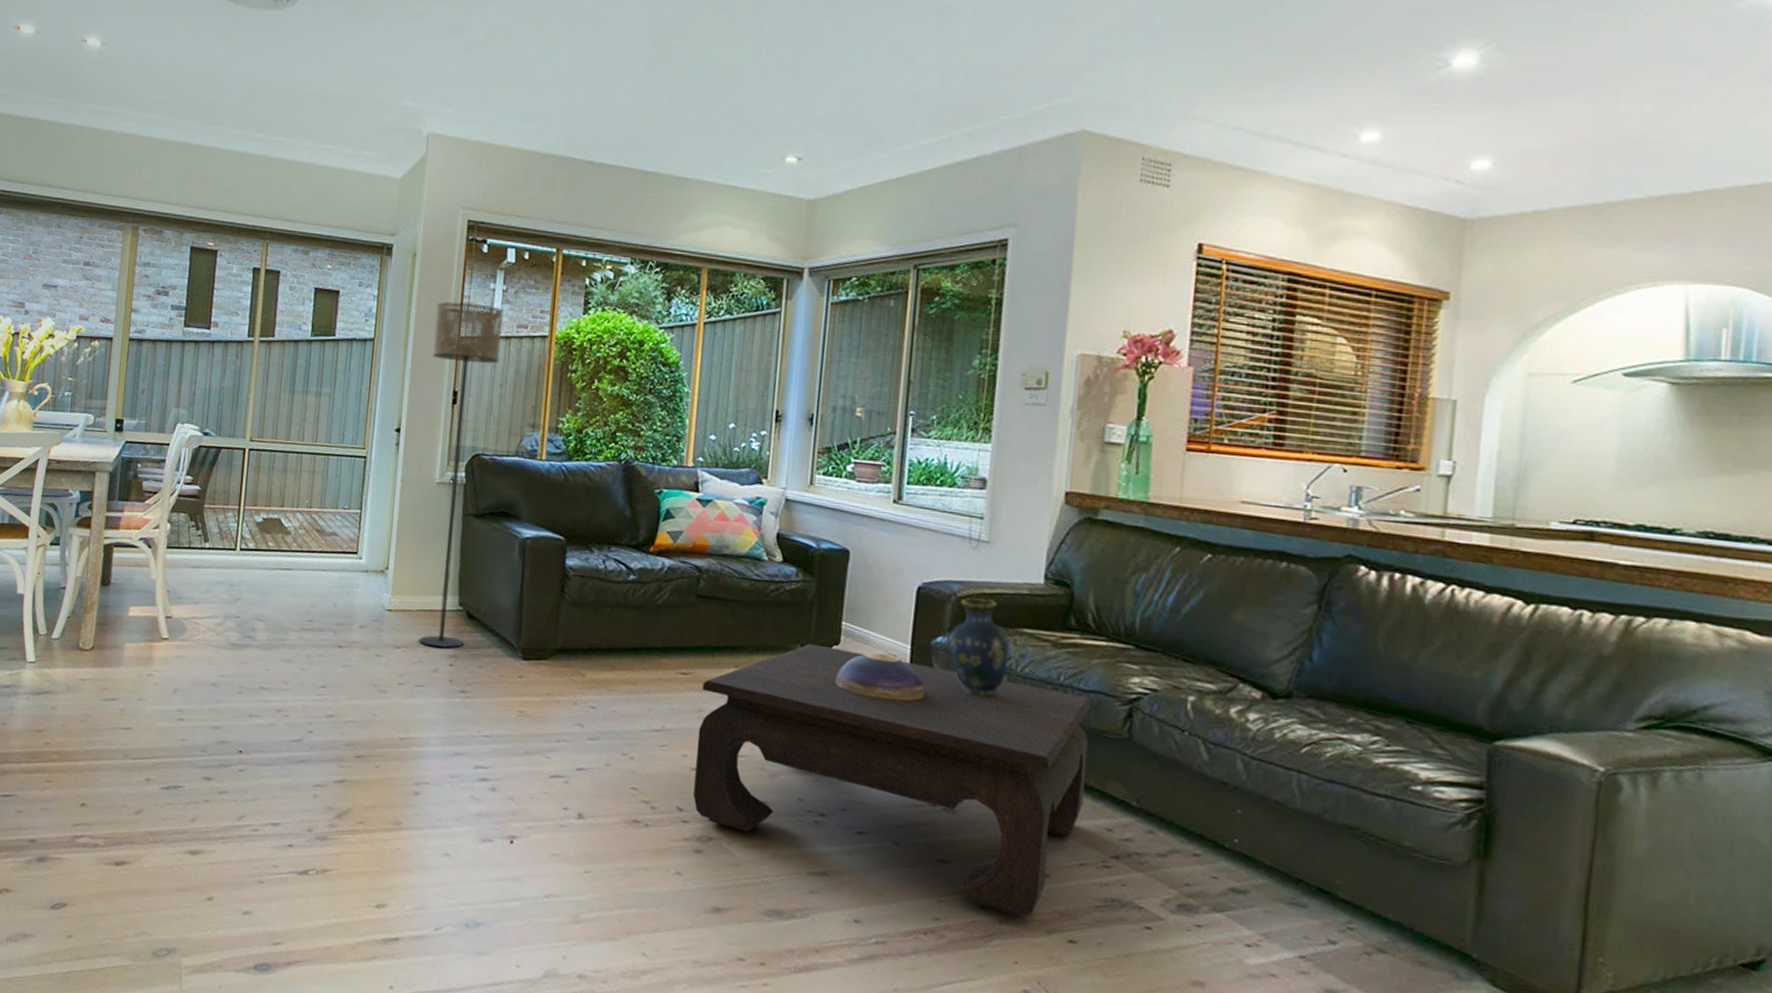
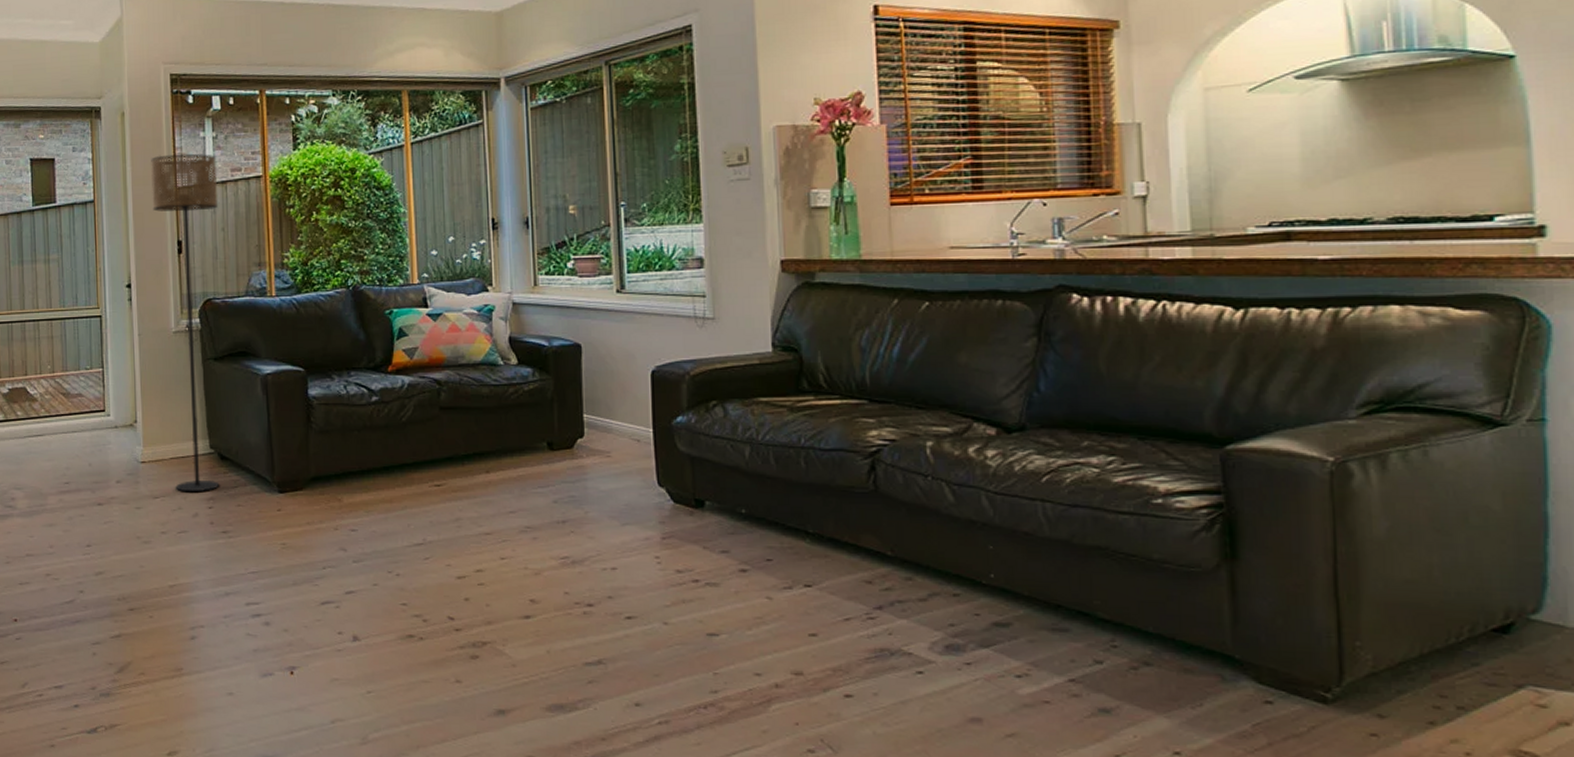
coffee table: present [693,643,1092,916] -> none [457,439,840,678]
decorative bowl: present [835,652,925,701] -> none [584,440,673,485]
vase: present [950,597,1010,696] -> none [690,373,749,468]

